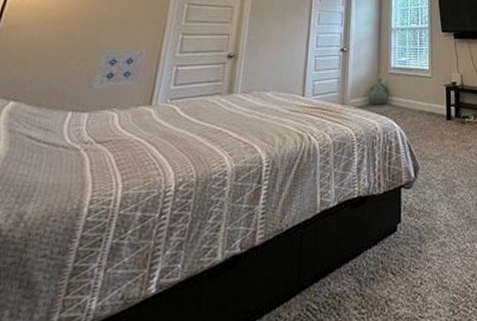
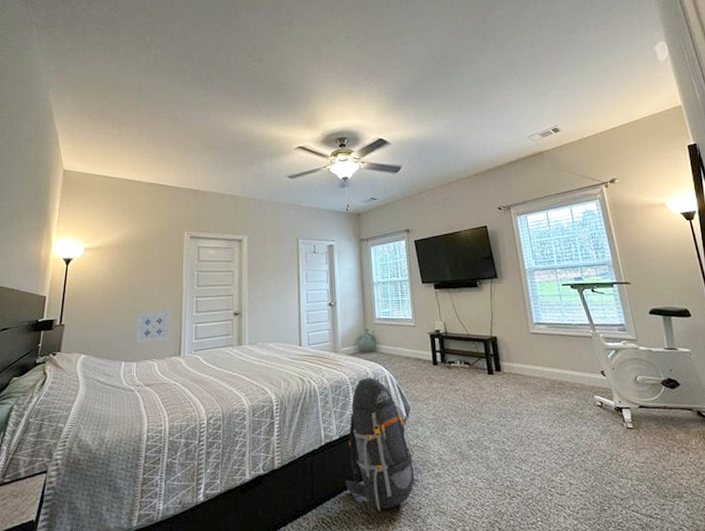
backpack: none [339,133,421,292] -> present [345,377,417,512]

